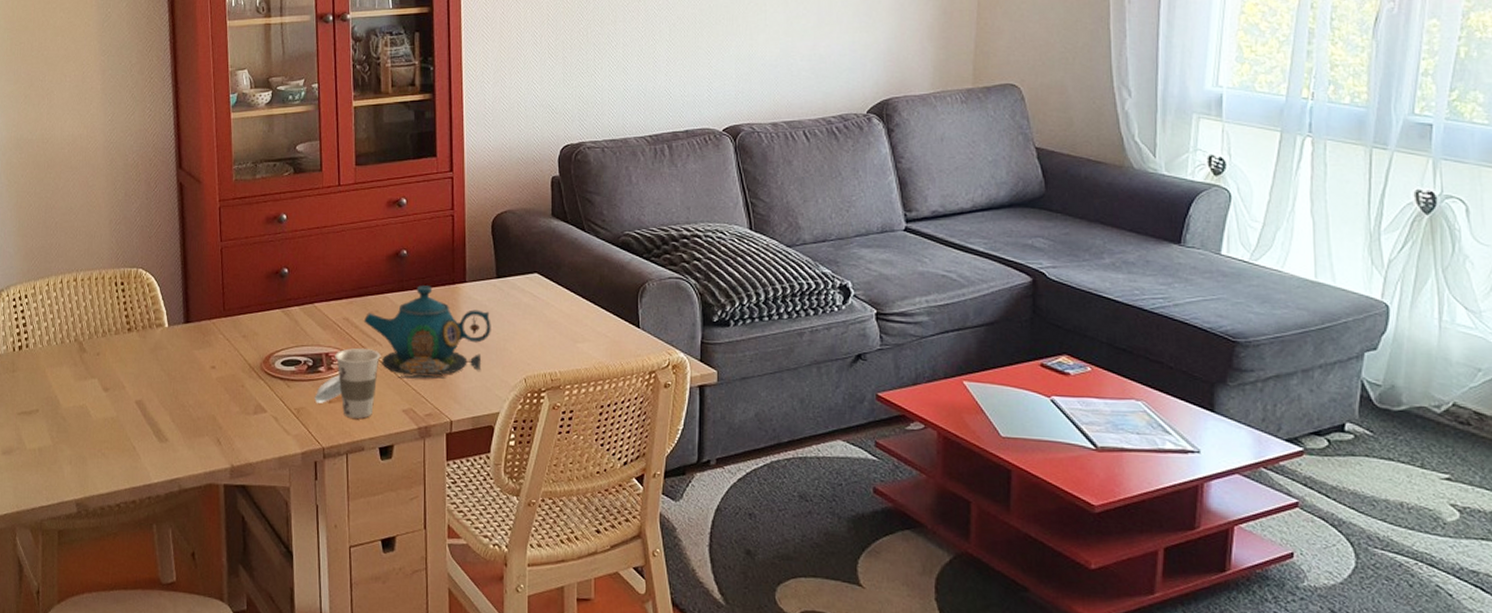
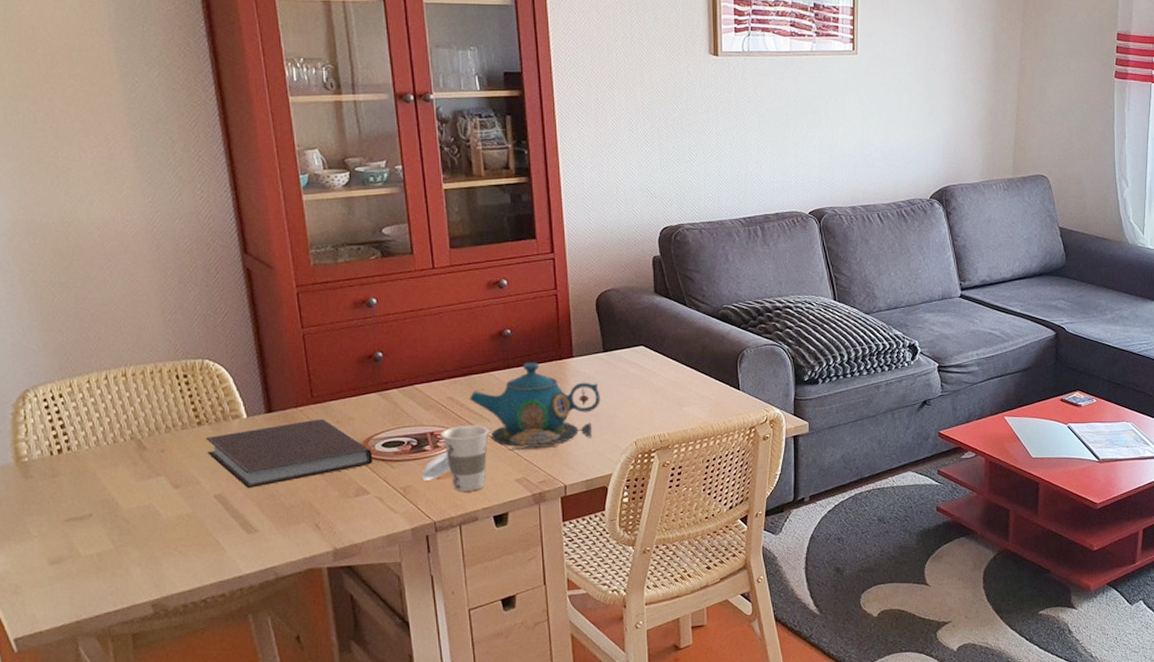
notebook: none [133,332,272,398] -> present [205,418,373,489]

